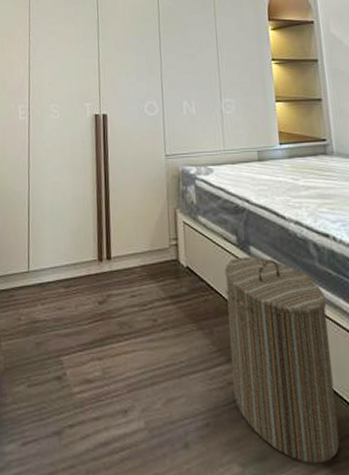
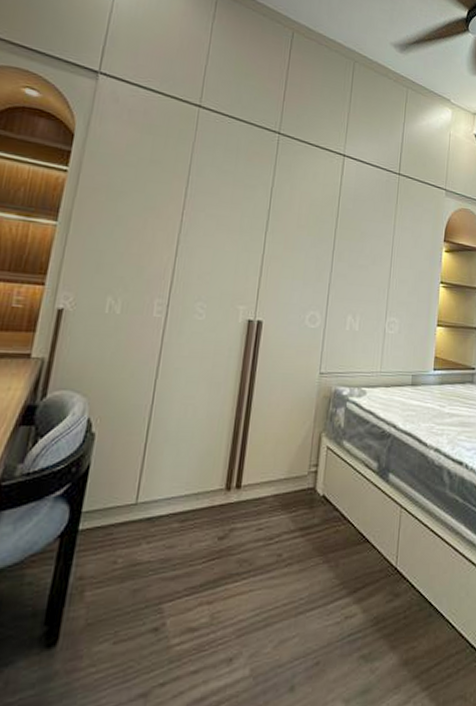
laundry hamper: present [224,257,340,464] -> none [349,484,450,690]

